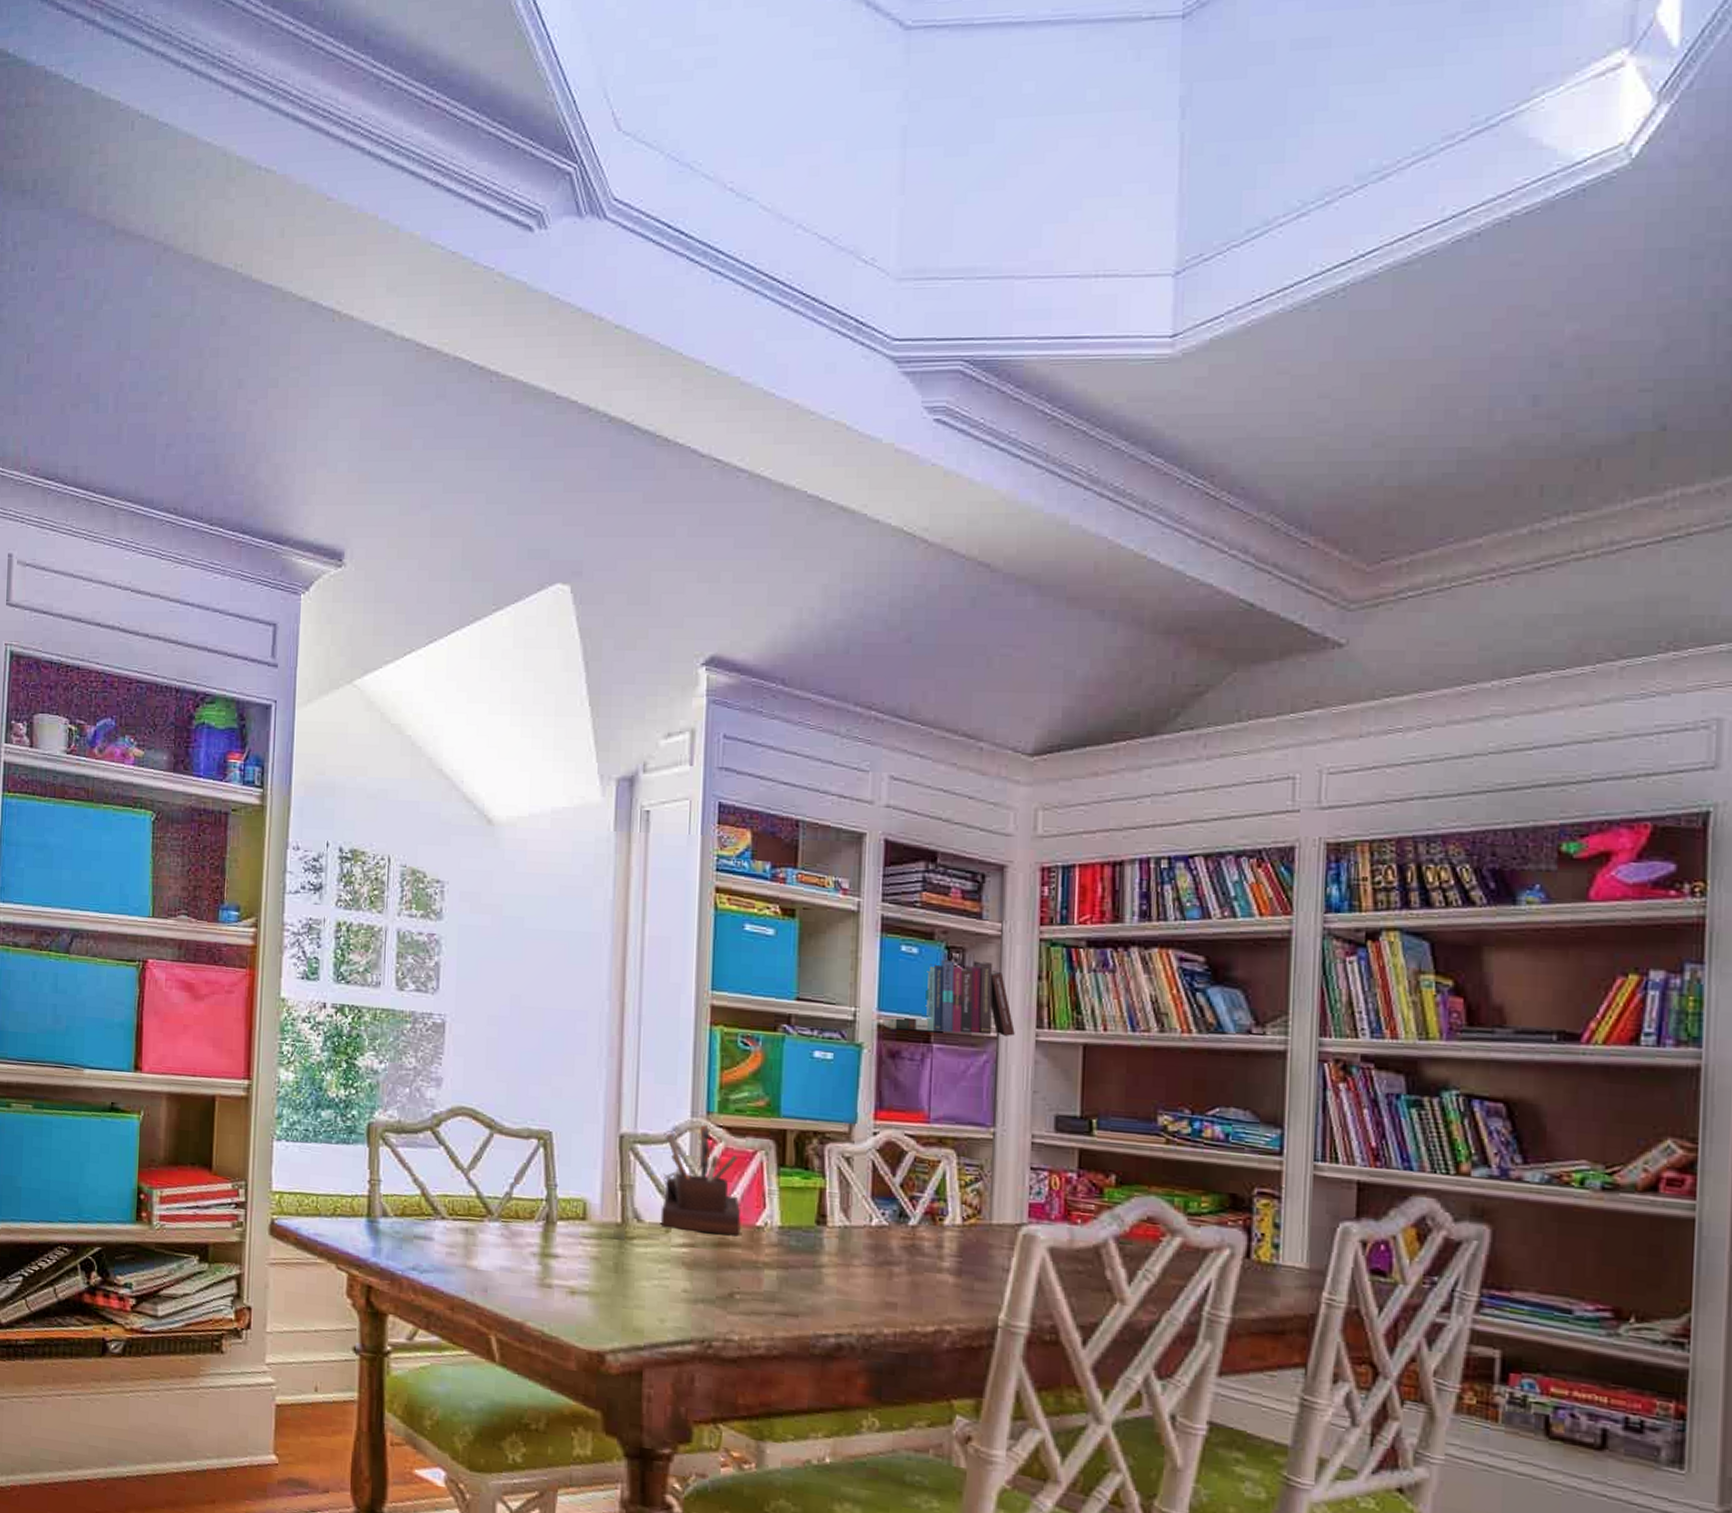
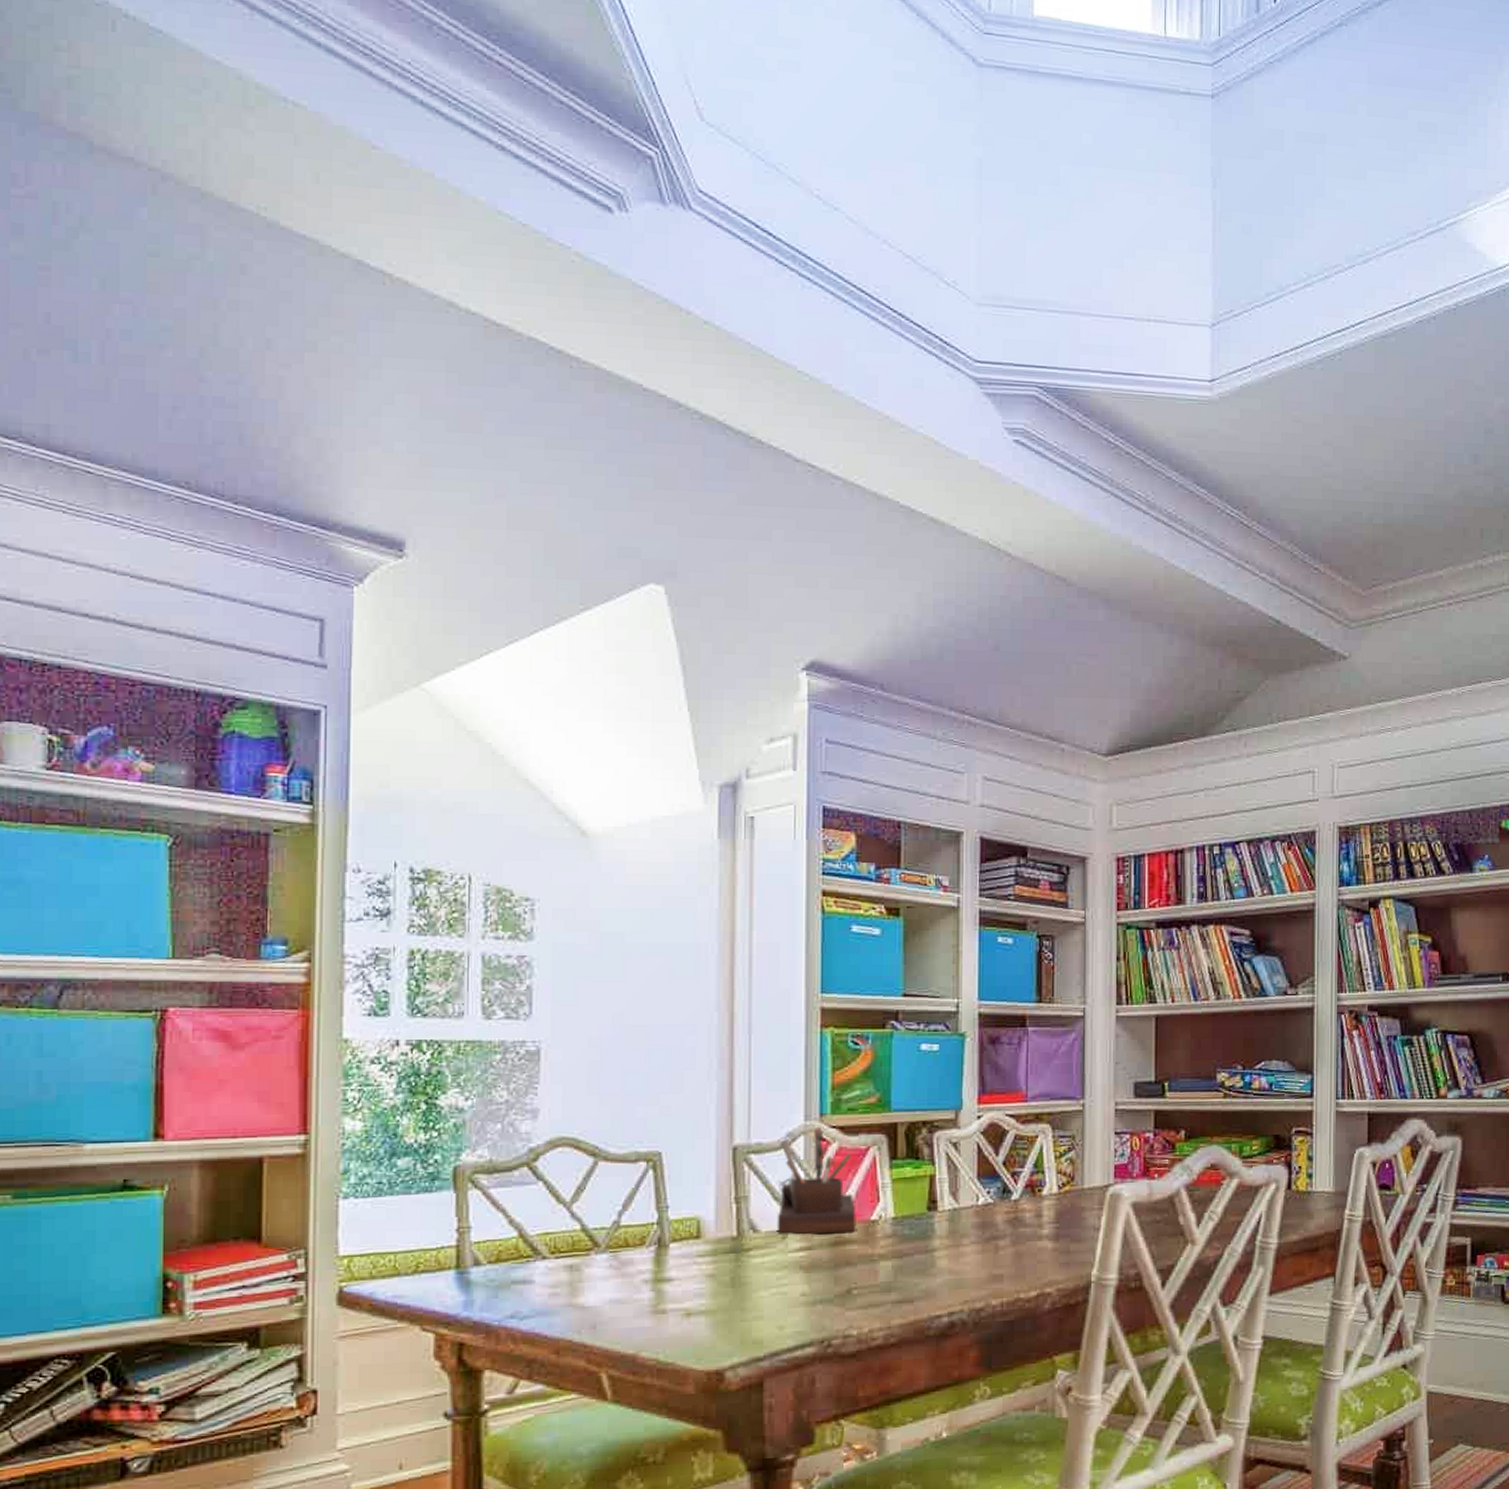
books: present [884,960,1015,1036] -> none [984,947,1098,1017]

